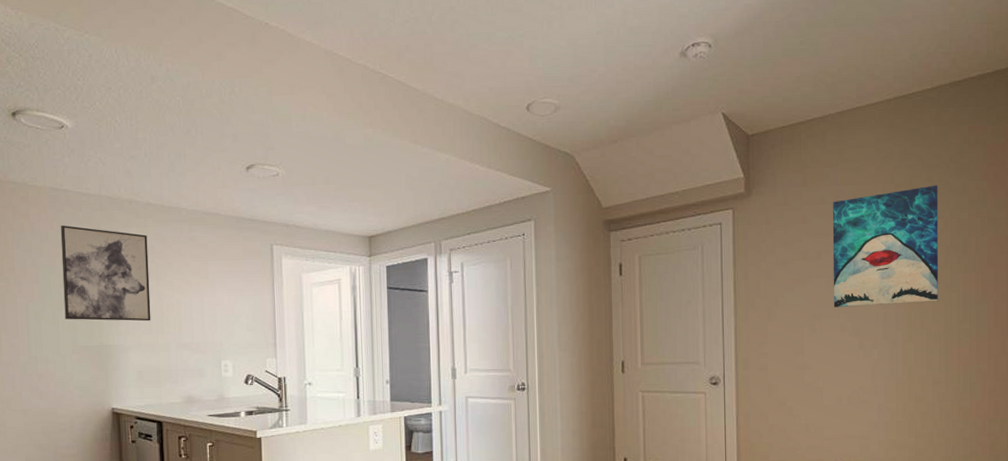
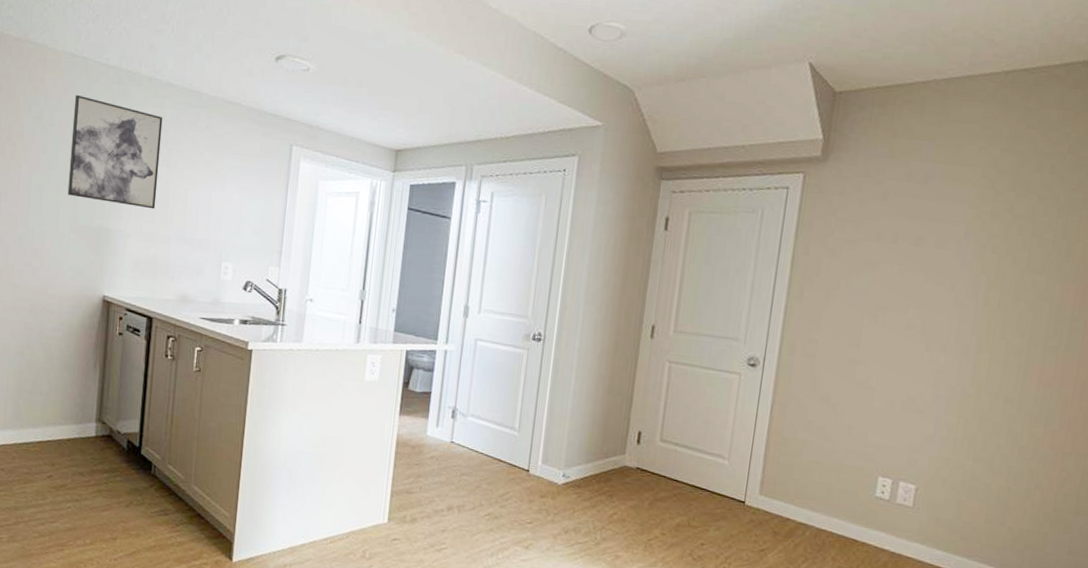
wall art: present [832,185,939,307] -> none [902,176,1049,311]

